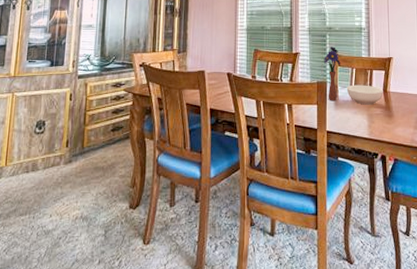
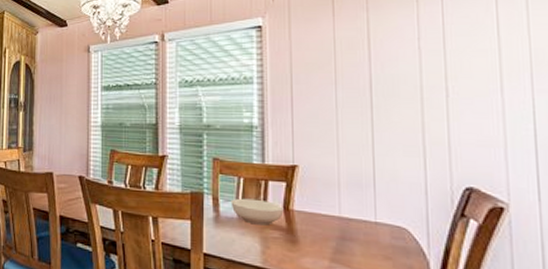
flower arrangement: present [323,46,341,101] -> none [199,149,223,218]

